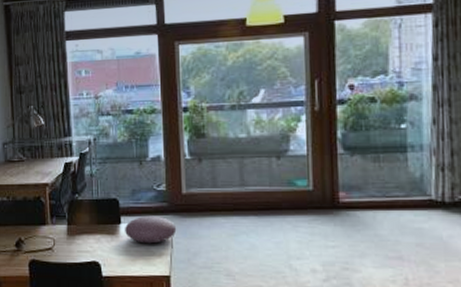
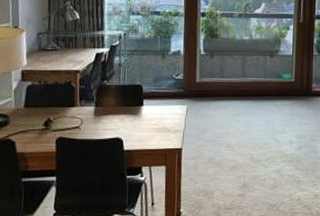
decorative bowl: present [125,215,177,244] -> none [146,99,190,122]

